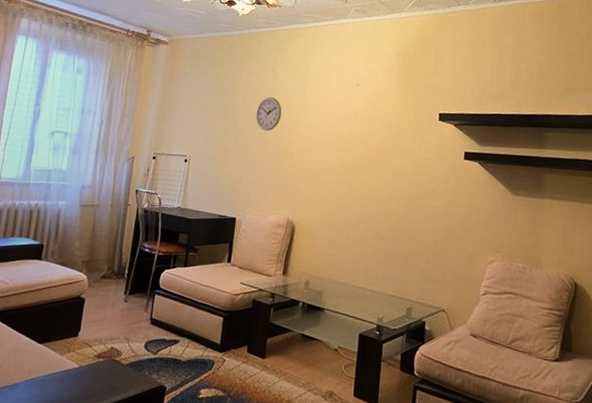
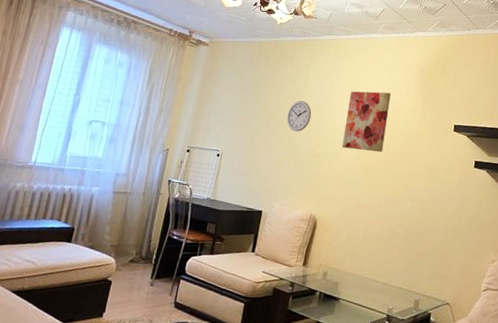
wall art: none [317,82,367,148] -> present [342,91,391,152]

